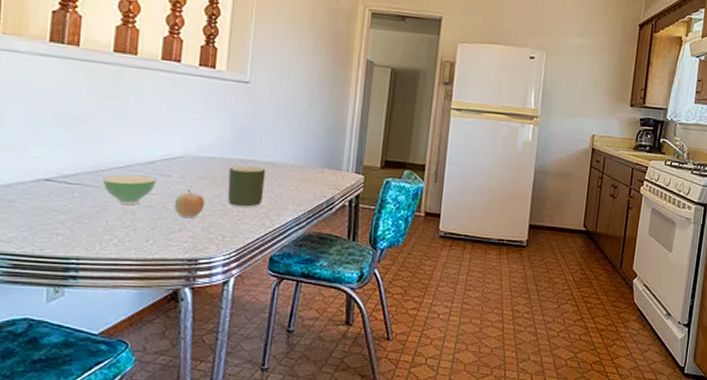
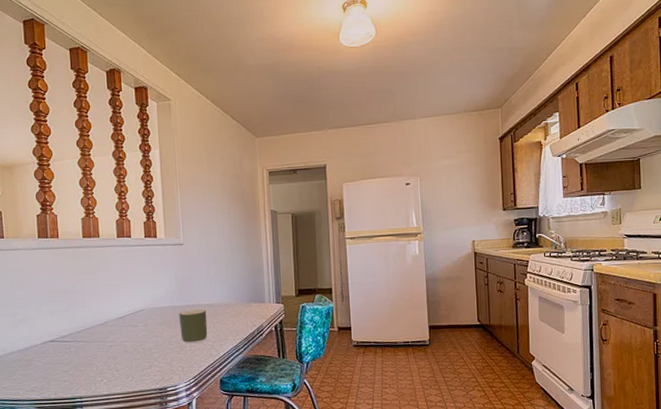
bowl: present [102,174,158,206] -> none [89,328,128,353]
fruit: present [174,189,206,219] -> none [142,334,166,357]

